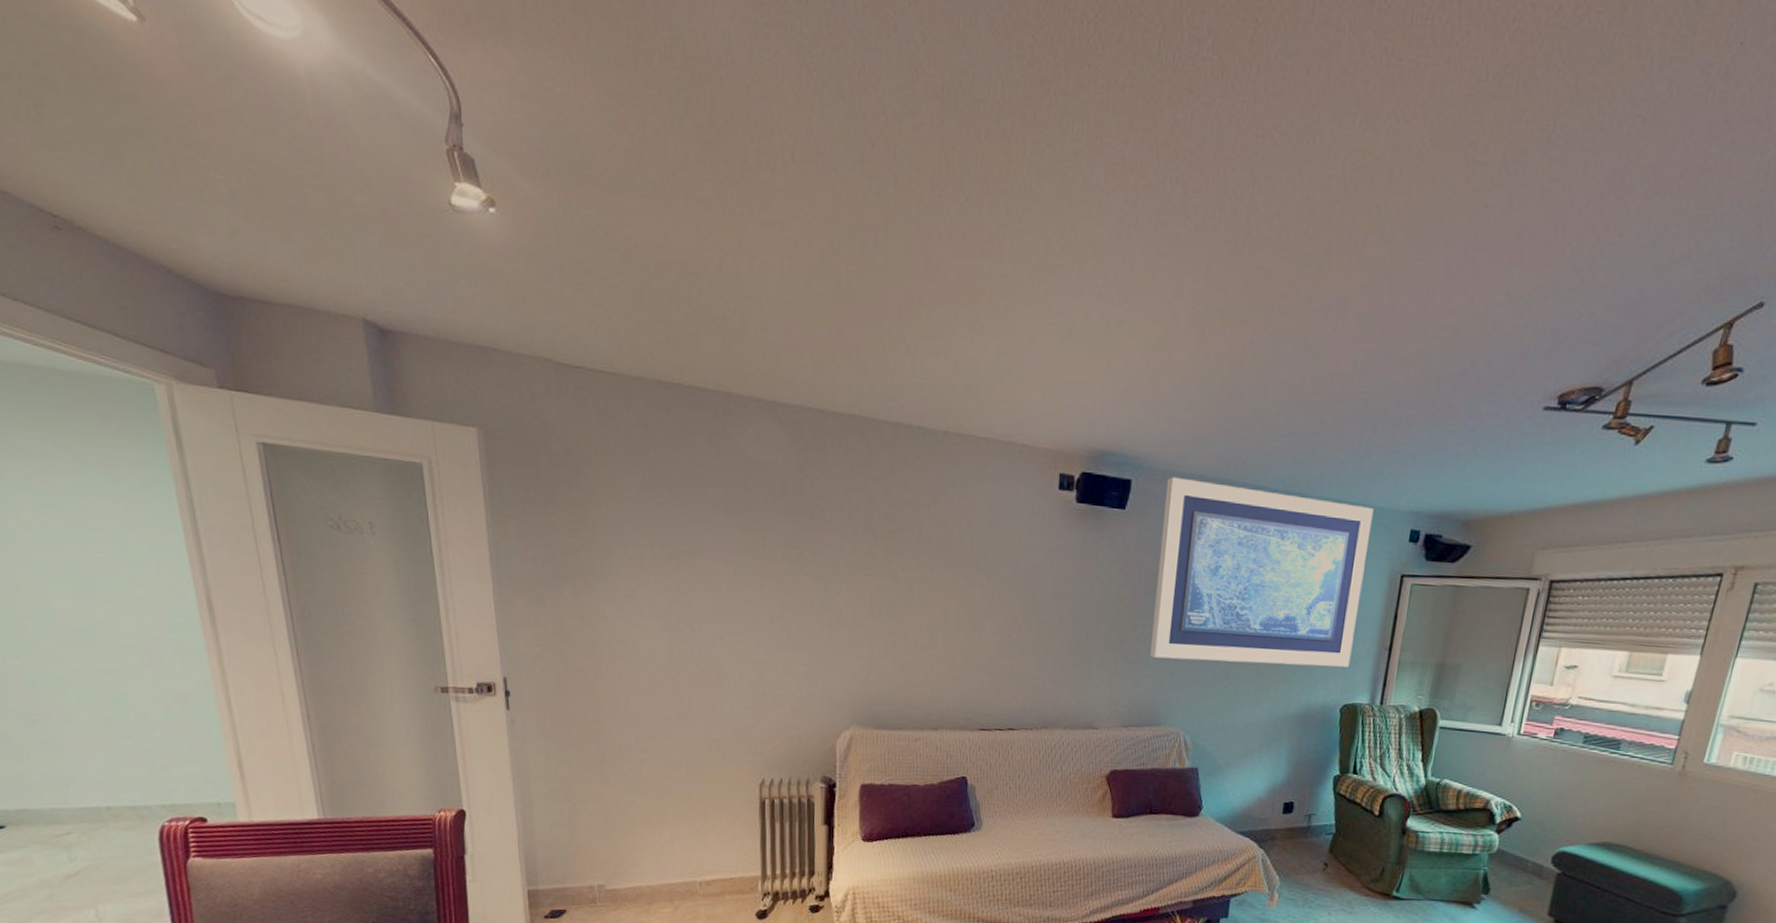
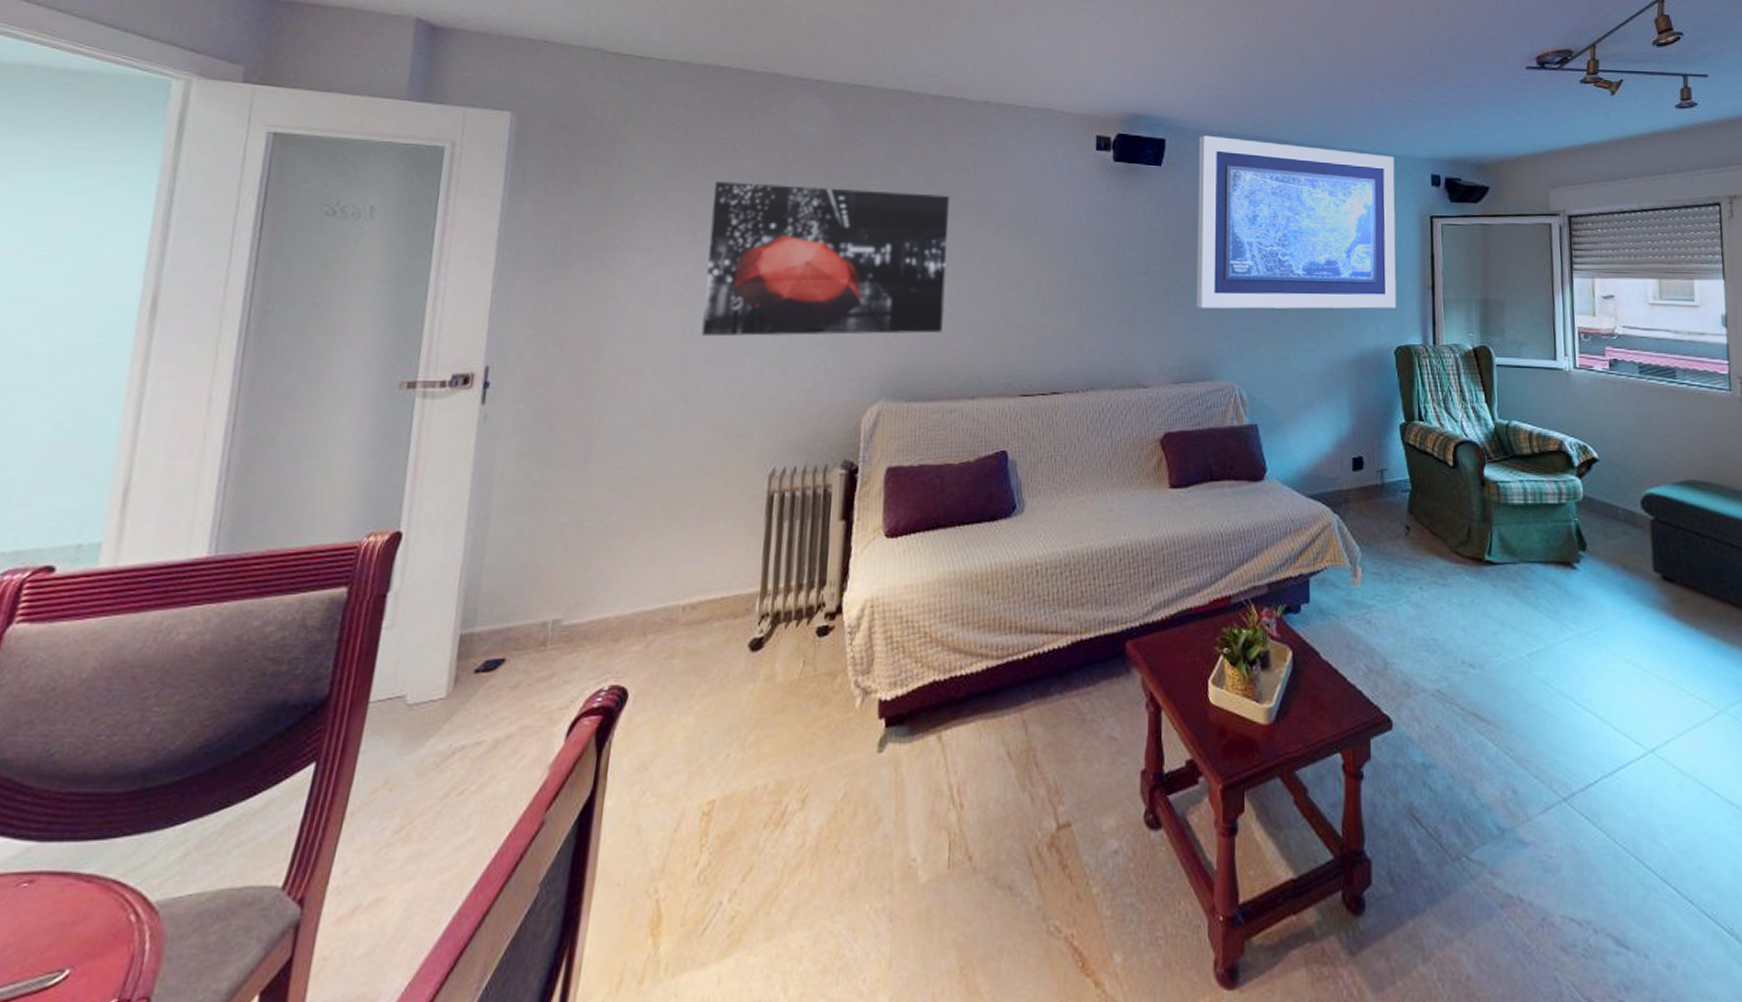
wall art: none [681,509,910,668] -> present [701,181,949,337]

